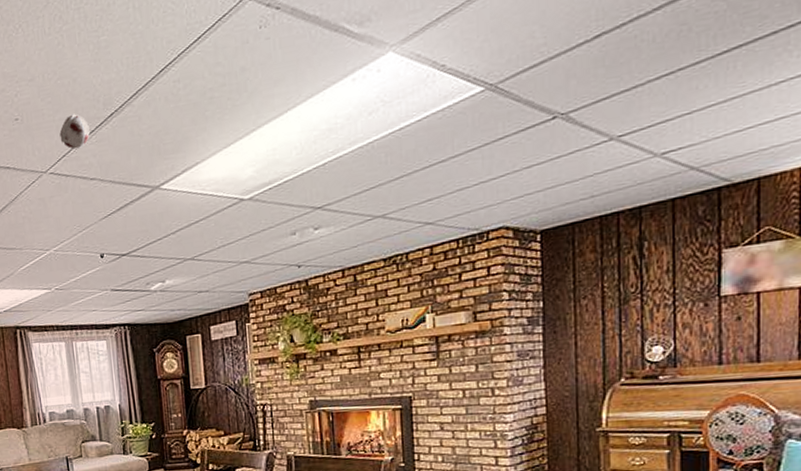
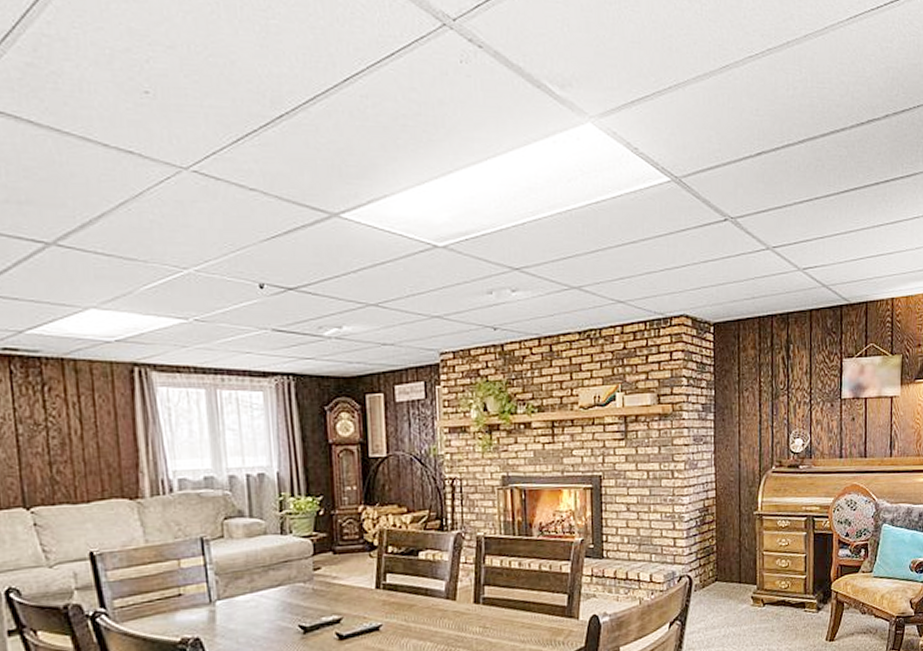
smoke detector: present [59,114,90,149] -> none [209,104,251,148]

